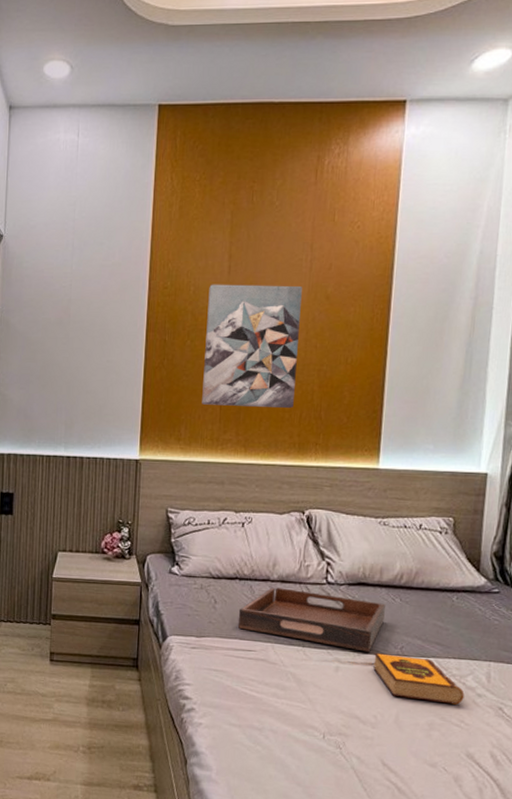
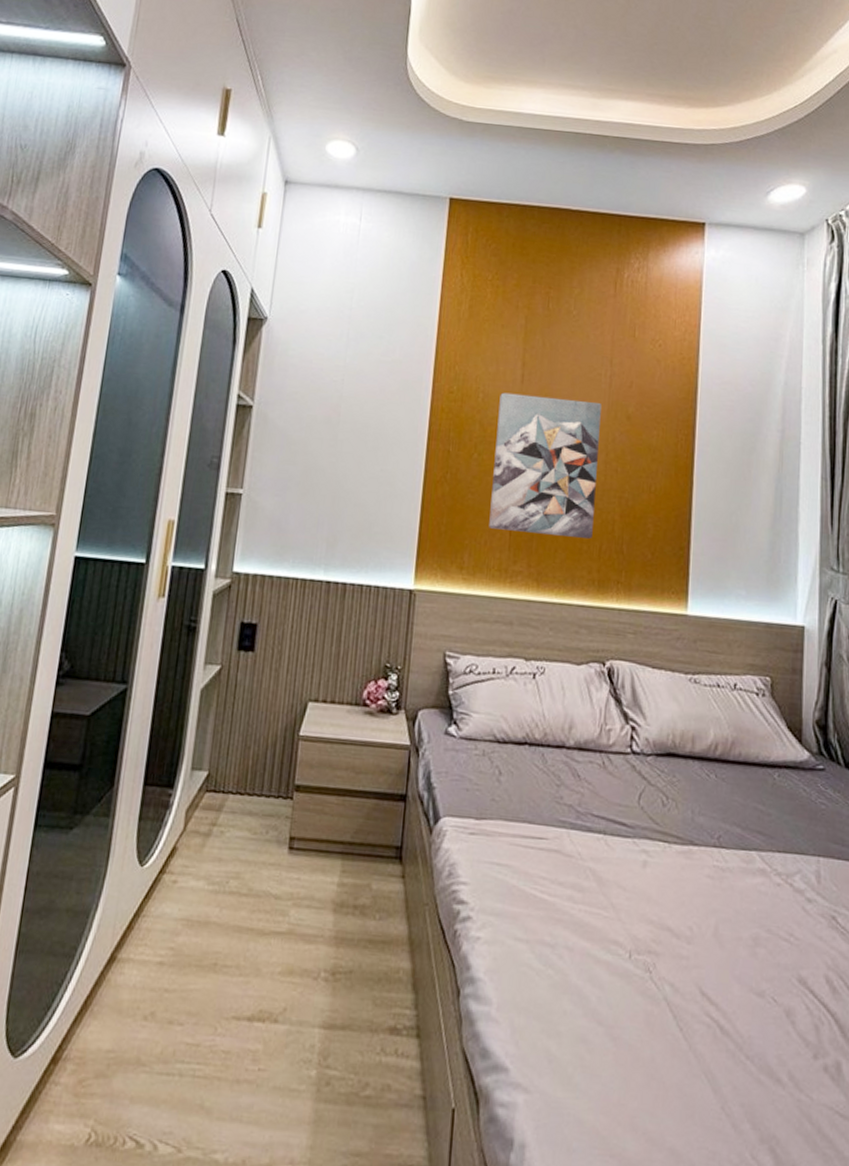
serving tray: present [237,587,385,652] -> none [526,756,699,843]
hardback book: present [373,653,465,705] -> none [687,843,793,912]

